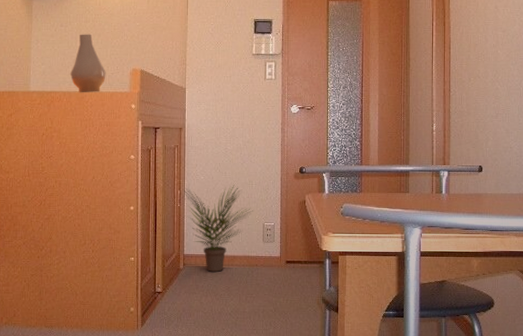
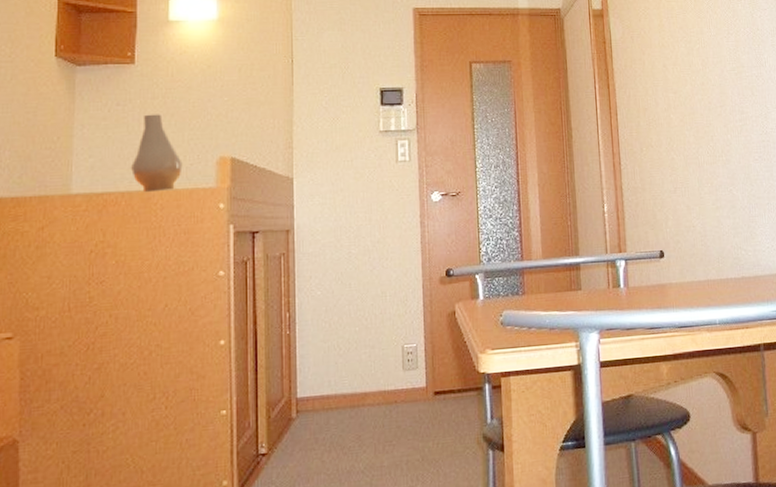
potted plant: present [184,185,253,272] -> none [294,299,388,418]

